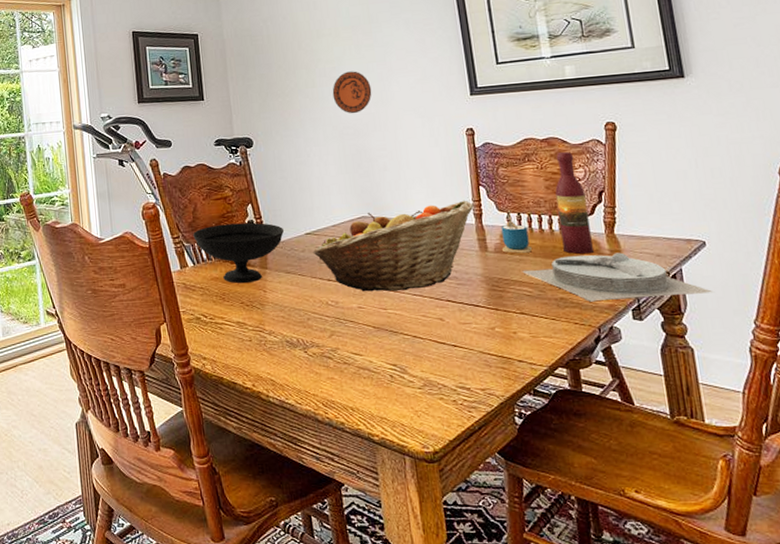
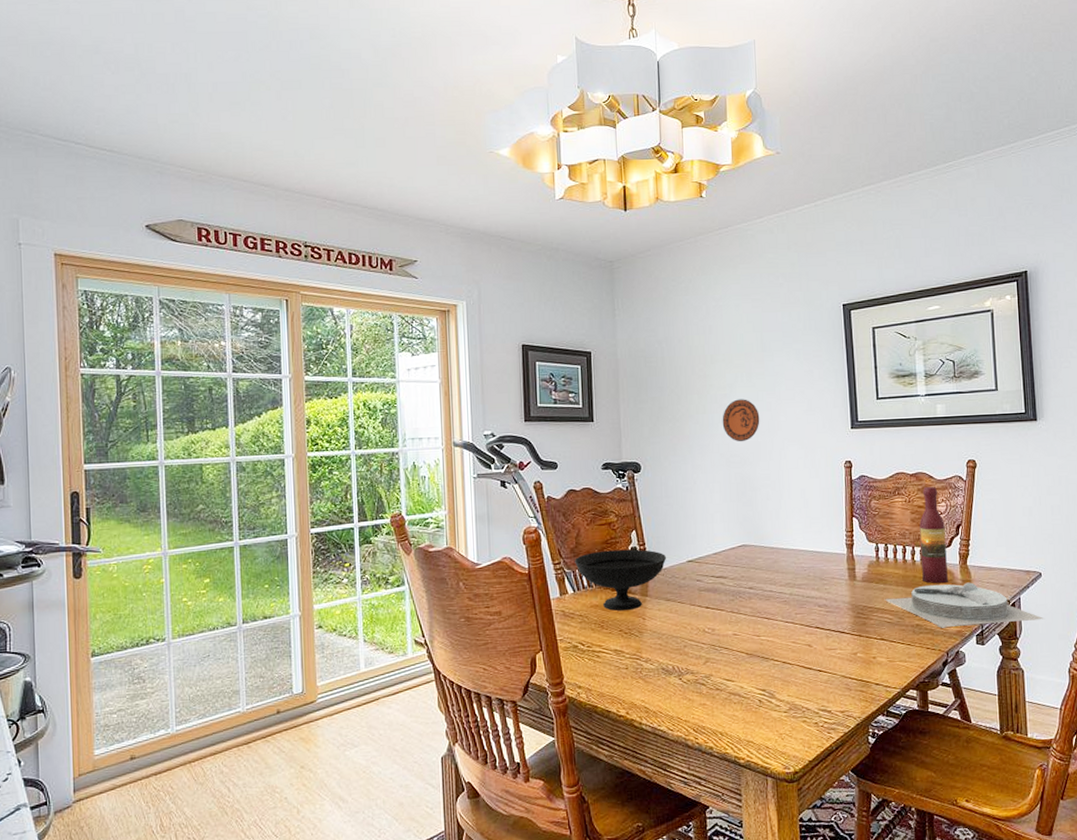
fruit basket: present [312,200,474,292] -> none [693,530,847,619]
cup: present [501,210,533,253] -> none [868,540,896,582]

